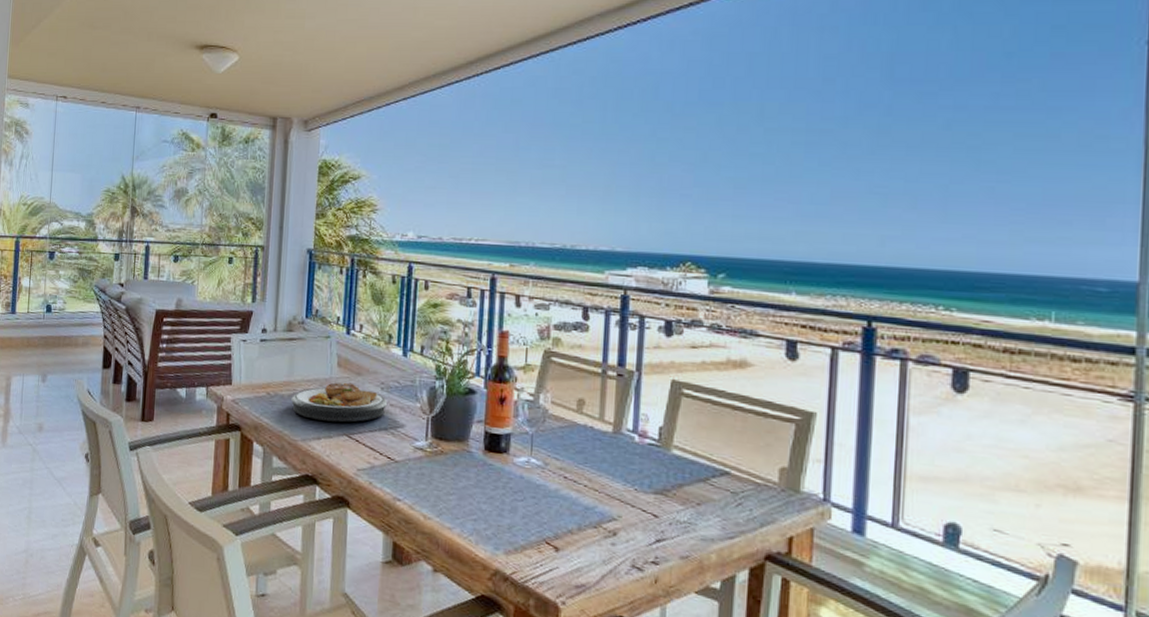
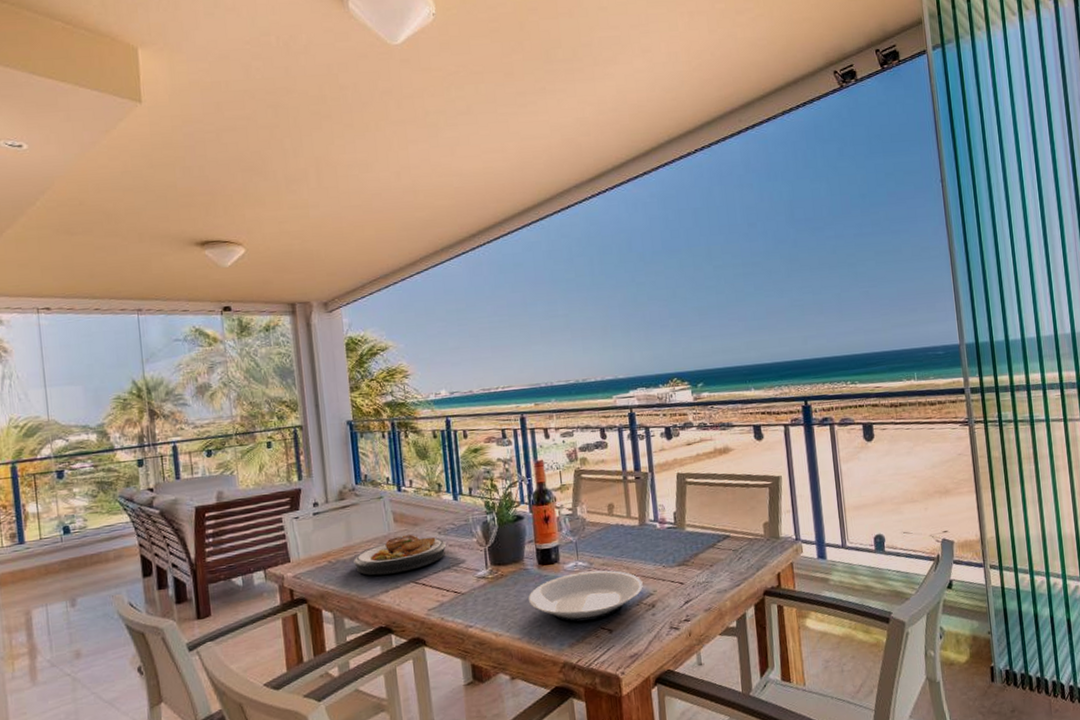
plate: none [467,470,606,533] -> present [529,570,643,623]

